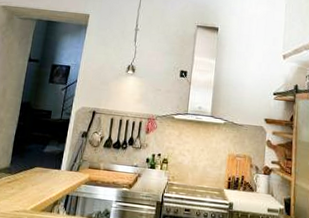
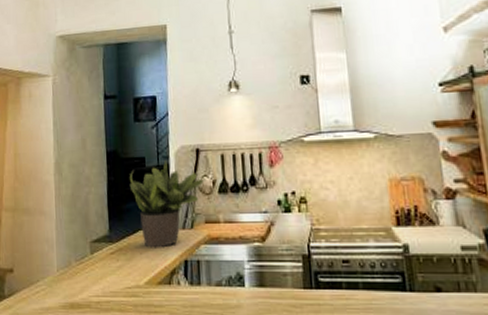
potted plant: none [34,115,96,183] -> present [129,159,207,248]

